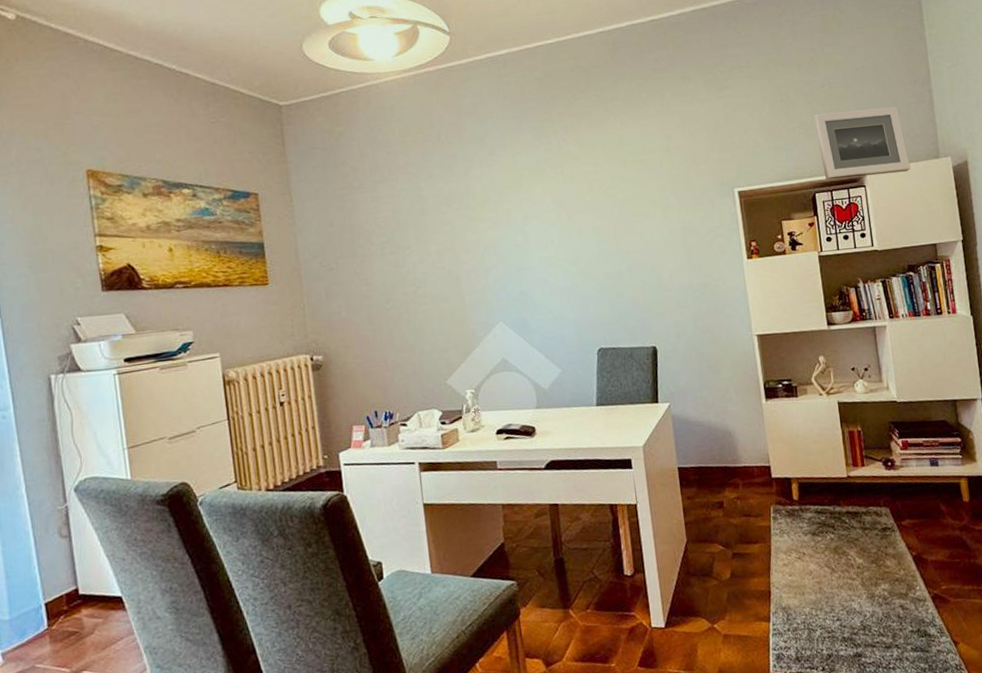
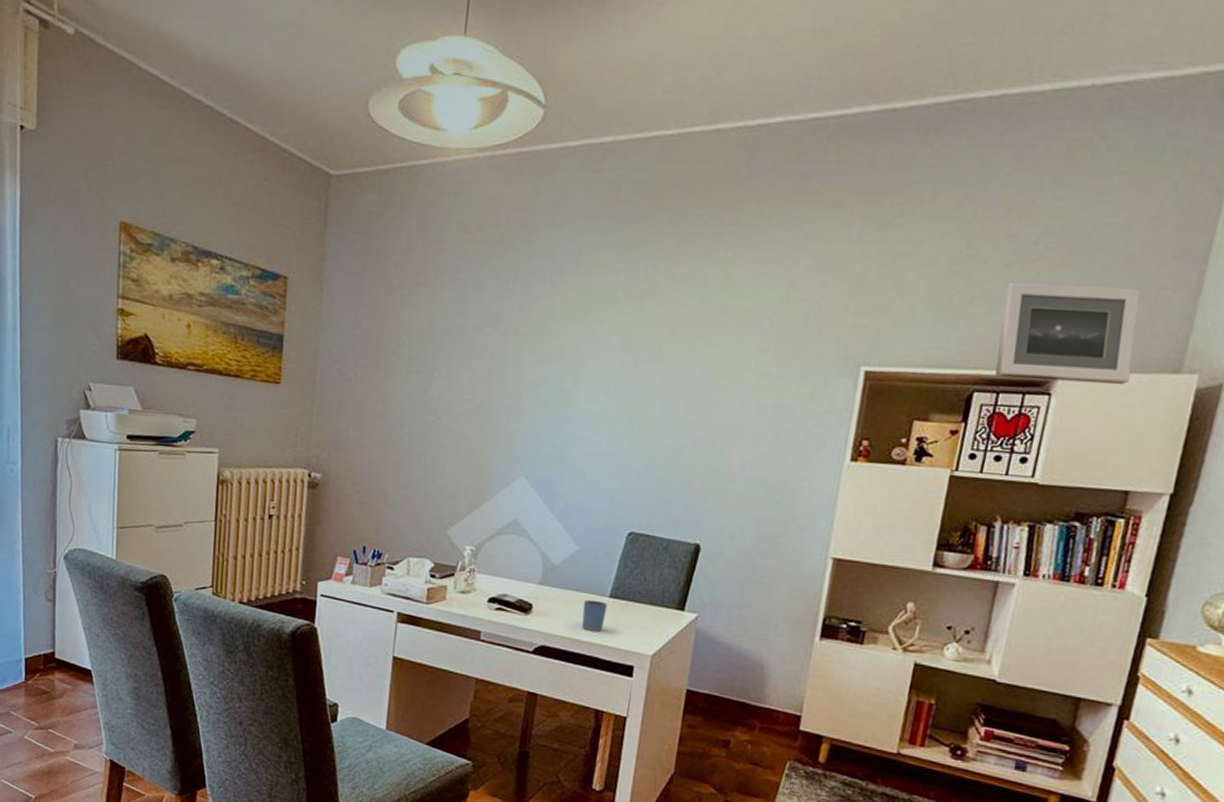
mug: none [577,410,598,438] -> present [581,599,608,632]

